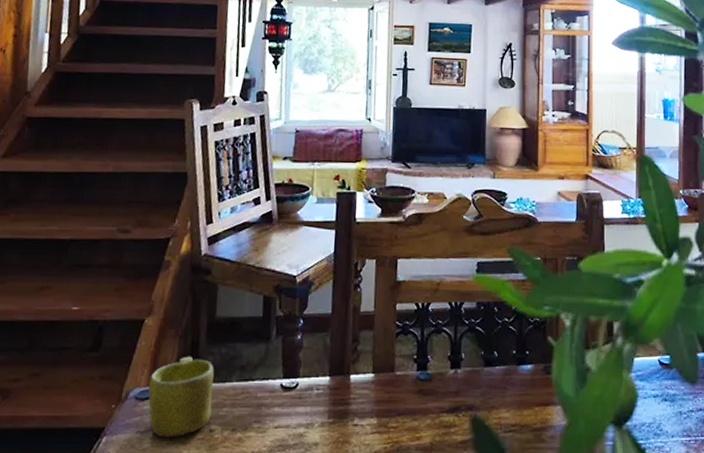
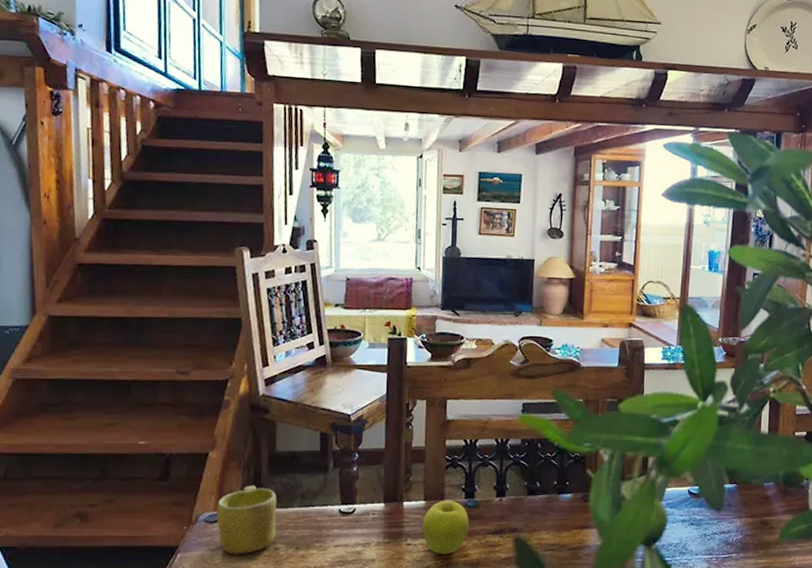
fruit: none [370,373,422,438] -> present [422,500,469,555]

